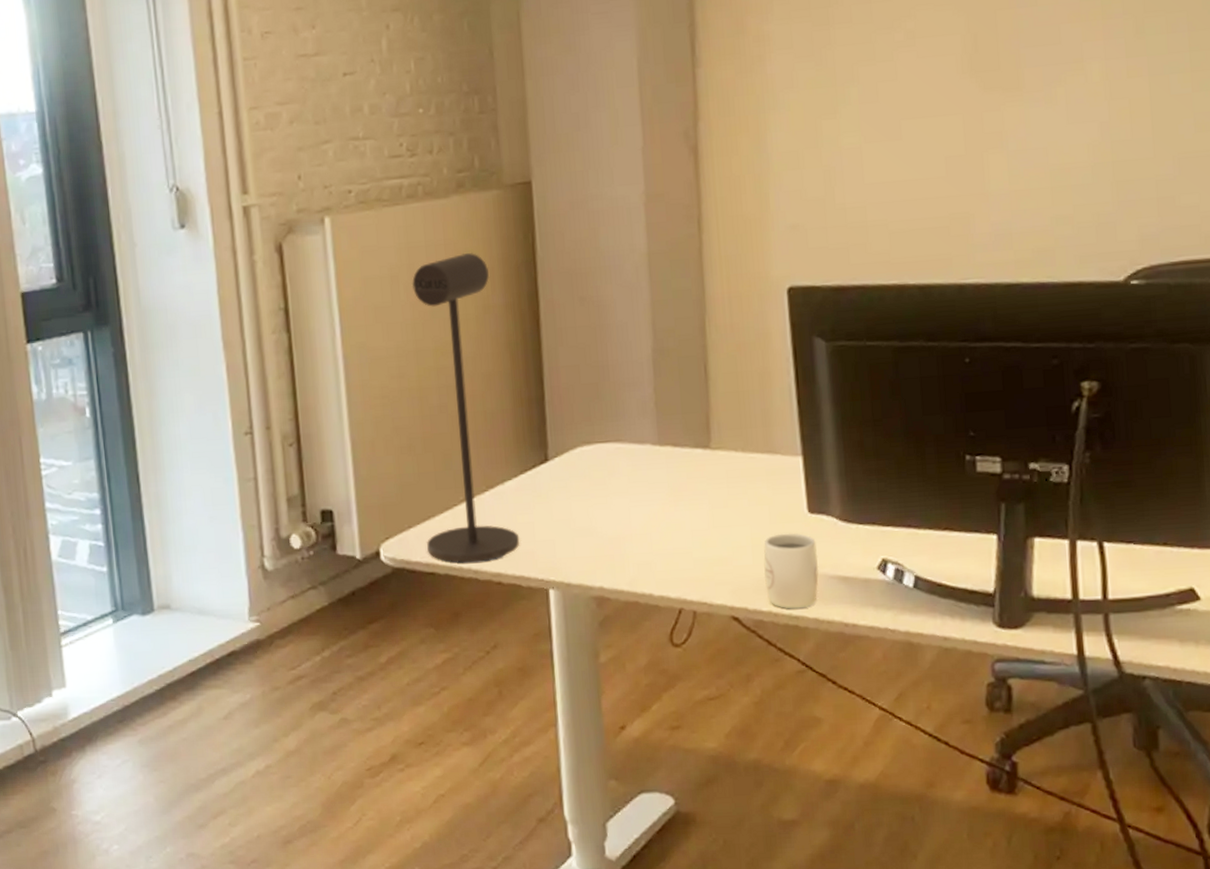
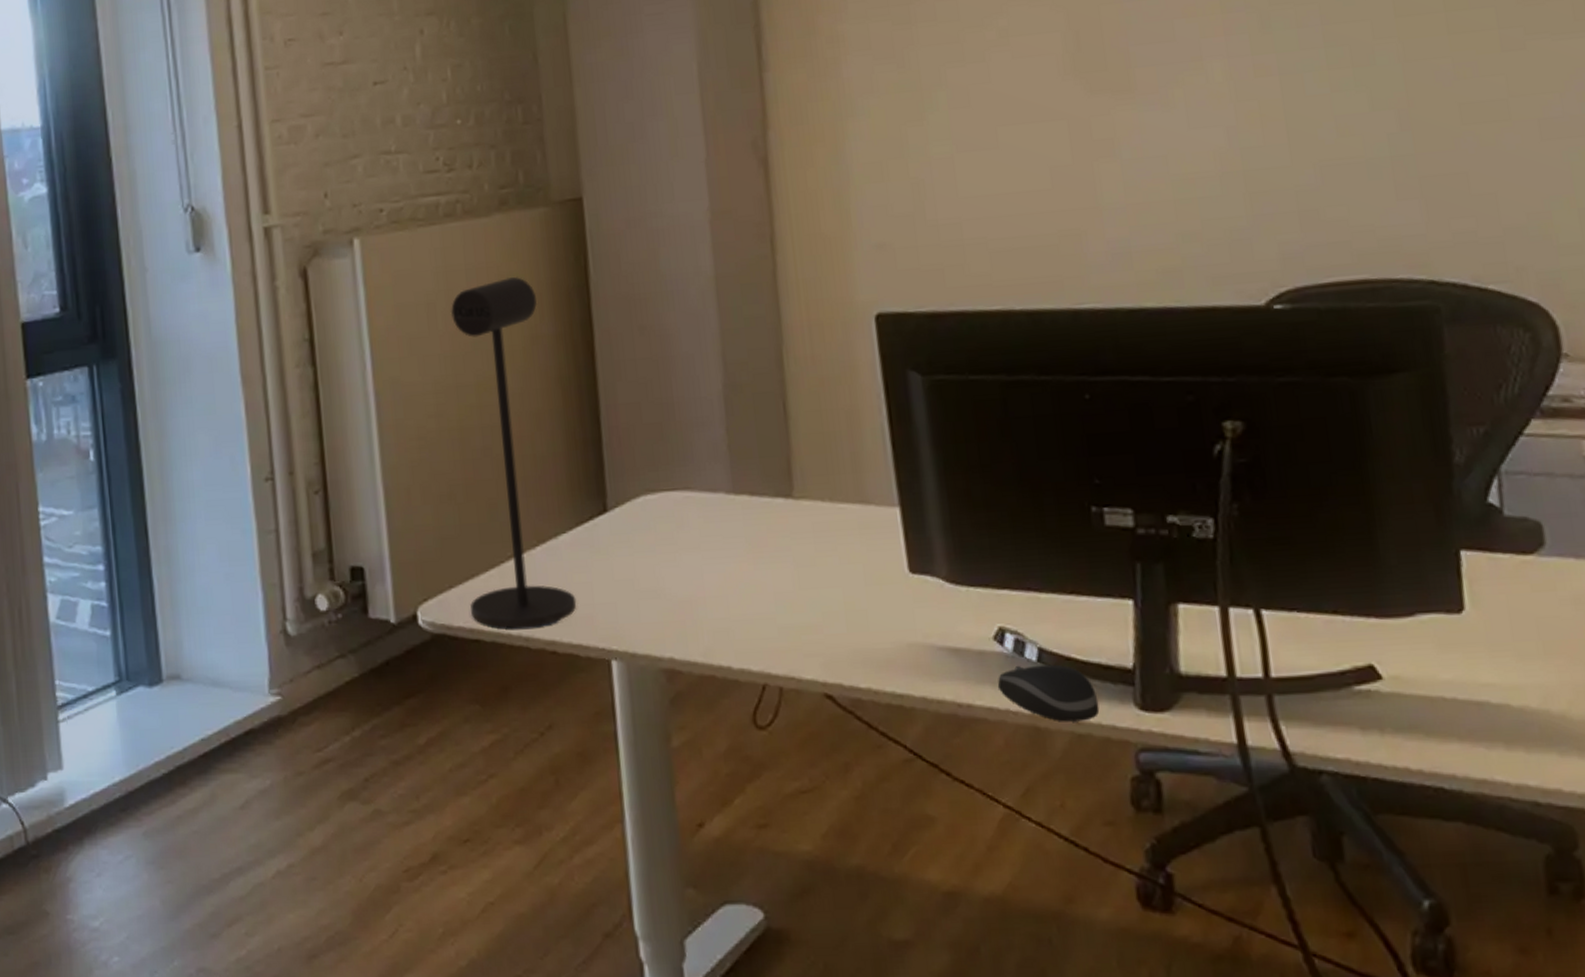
mug: present [763,533,819,609] -> none [858,596,925,686]
computer mouse: none [879,589,964,638] -> present [997,664,1100,722]

